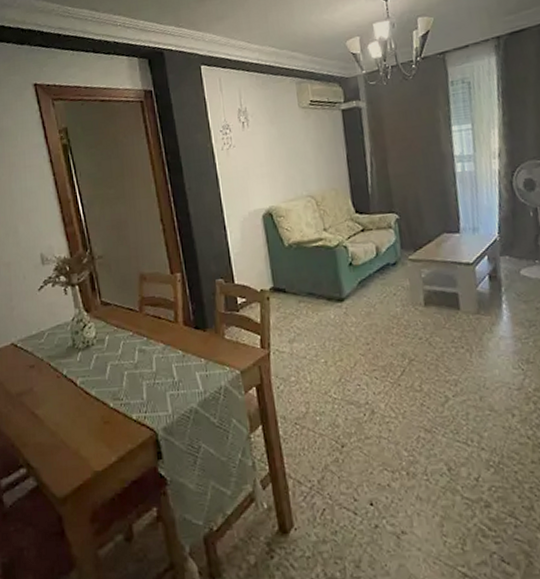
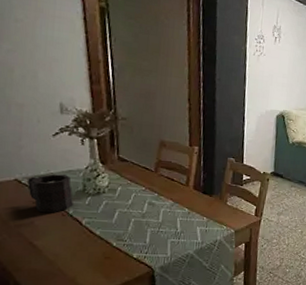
mug: none [23,331,66,377] -> present [28,174,73,213]

